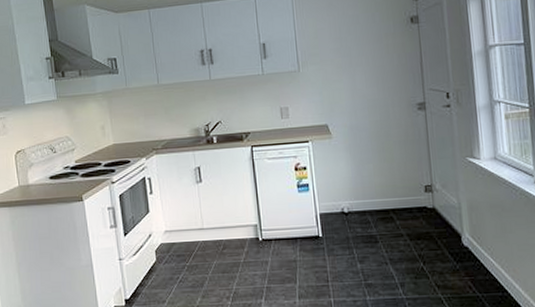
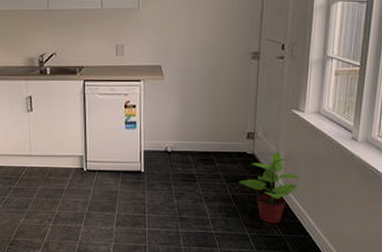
potted plant: none [423,204,488,283] -> present [239,152,300,224]

